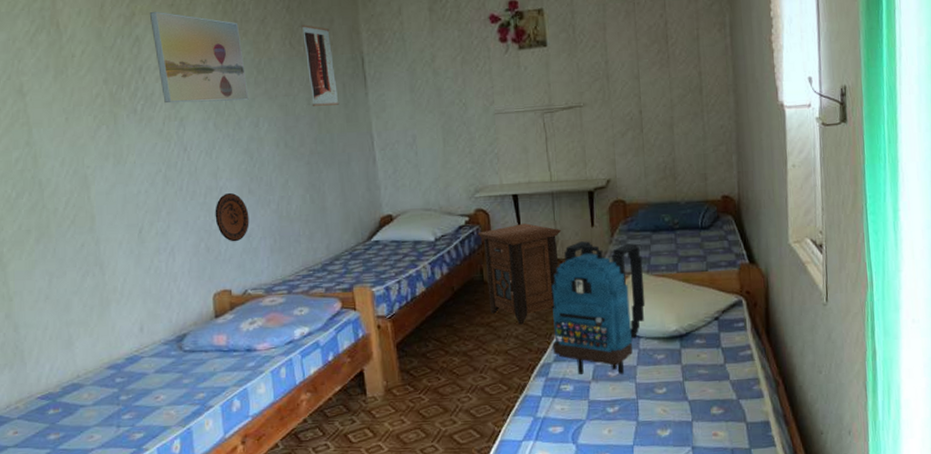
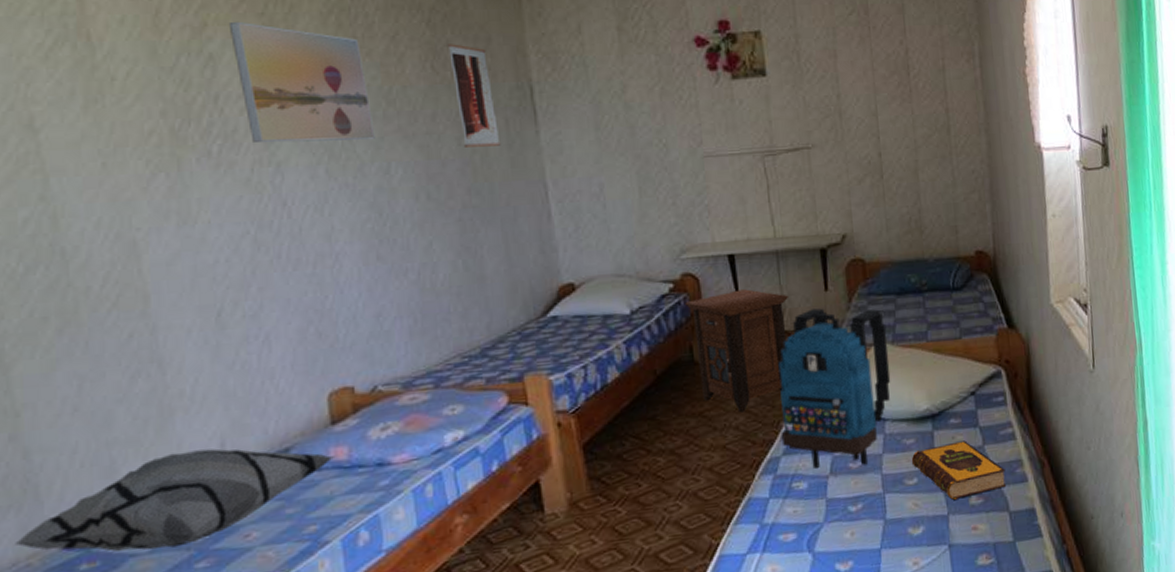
decorative pillow: none [9,331,218,403] -> present [16,448,336,552]
decorative plate: present [215,192,250,242] -> none [328,259,379,325]
hardback book: none [661,359,745,409] -> present [911,440,1007,500]

